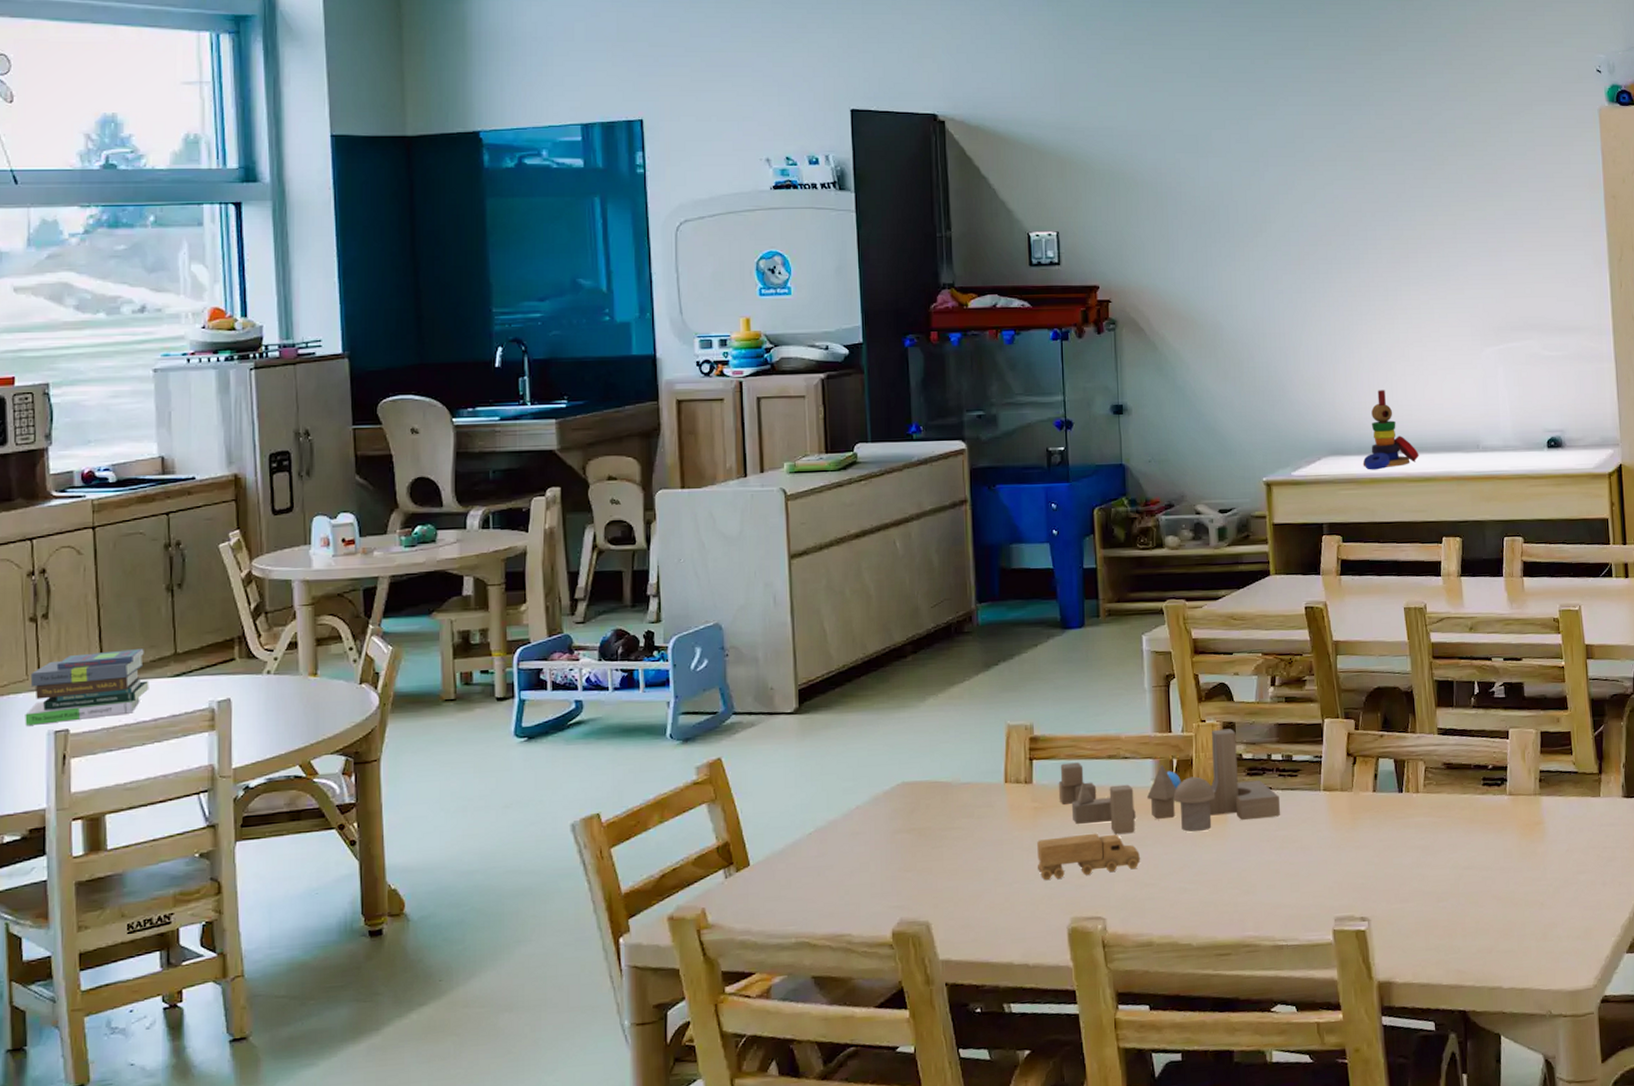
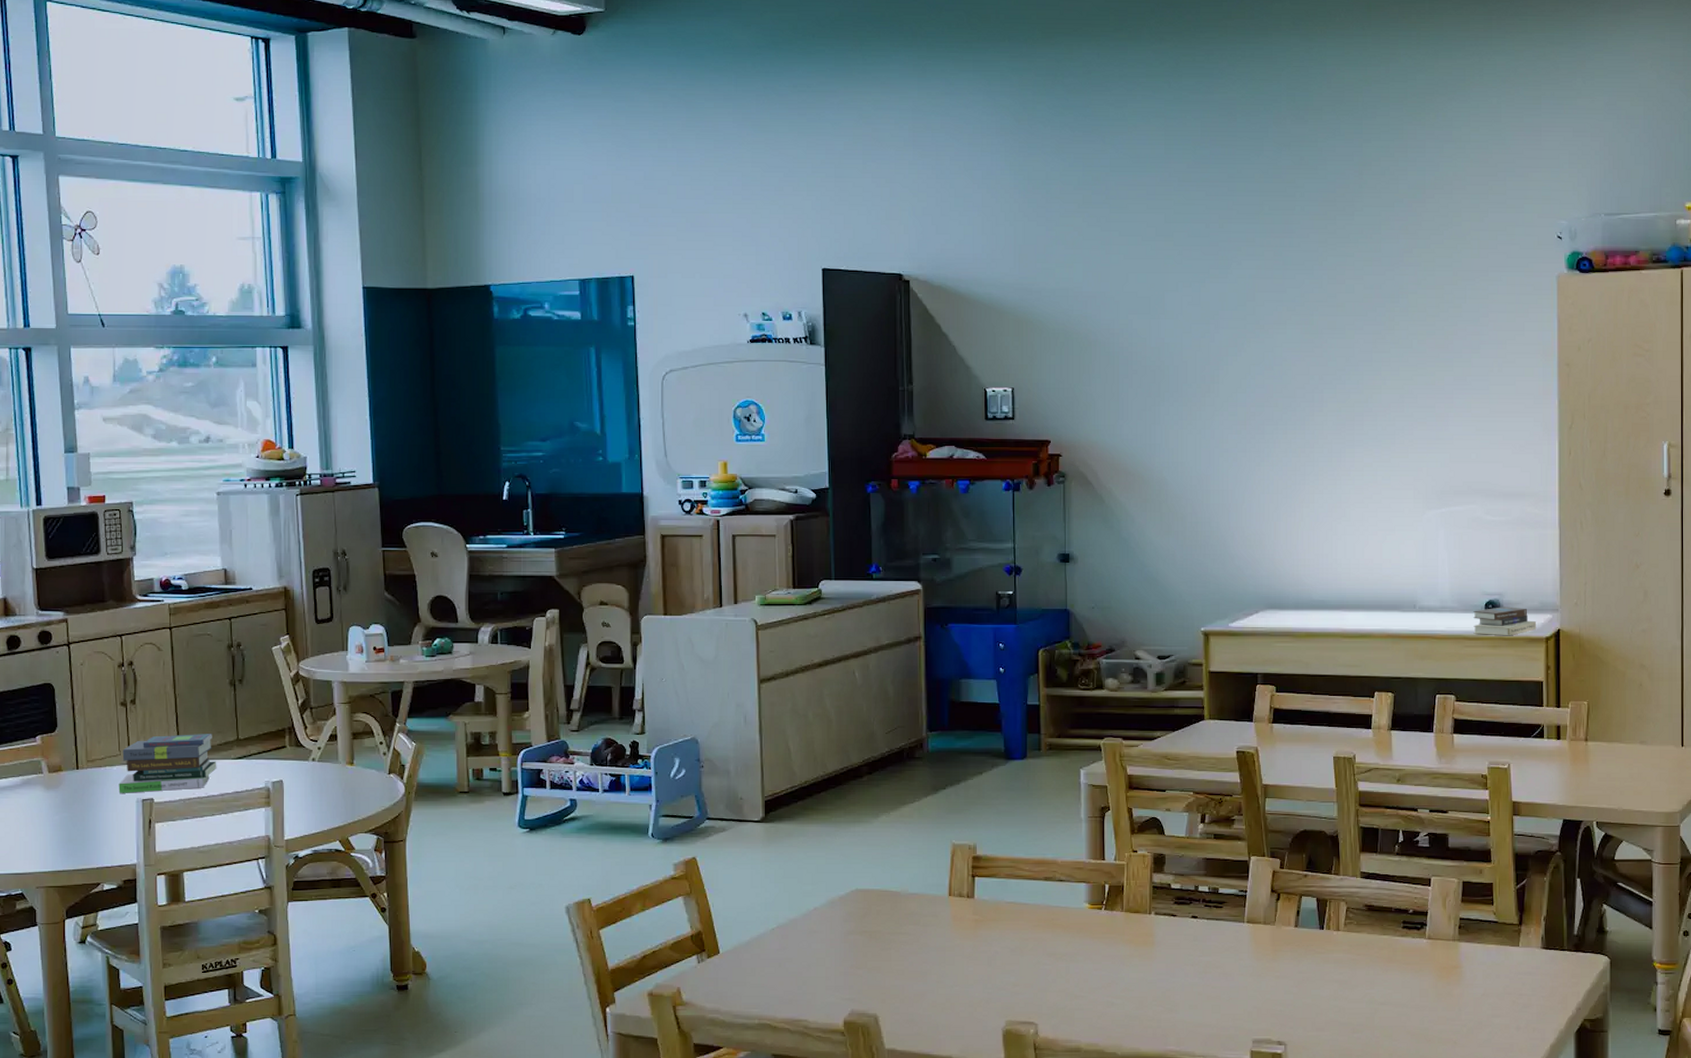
toy truck: present [1037,833,1141,881] -> none [977,946,1072,986]
toy blocks: present [1058,728,1280,835] -> none [997,860,1205,953]
stacking toy: present [1362,390,1419,470] -> none [1299,548,1355,625]
books: none [1536,443,1599,474] -> present [1473,607,1537,636]

